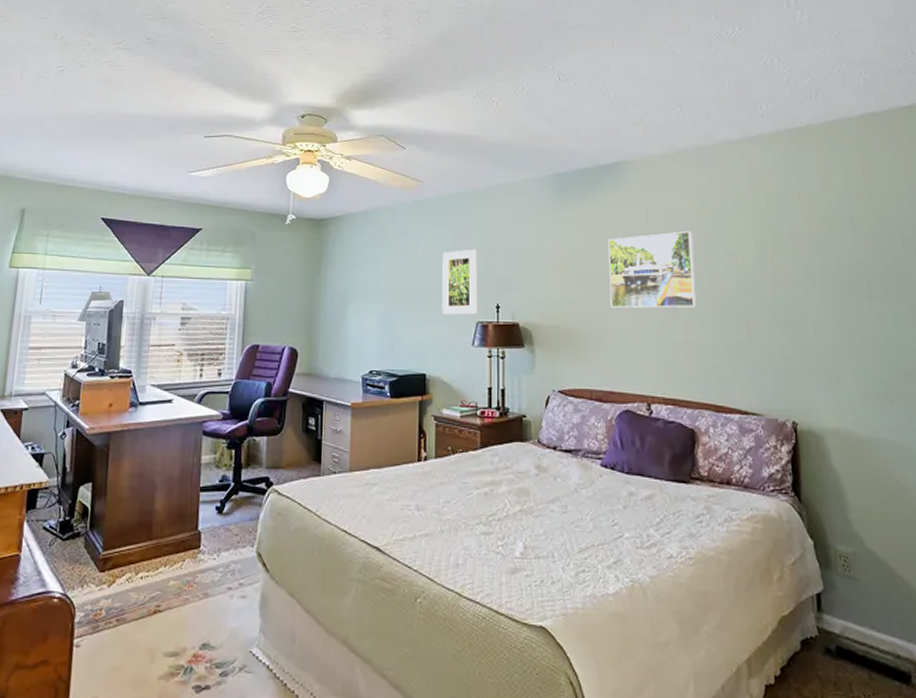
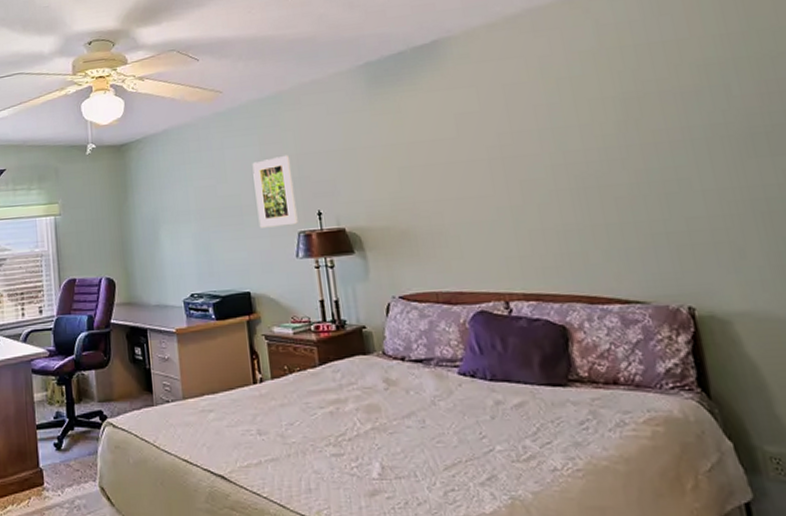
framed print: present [608,231,697,308] -> none [436,105,551,200]

